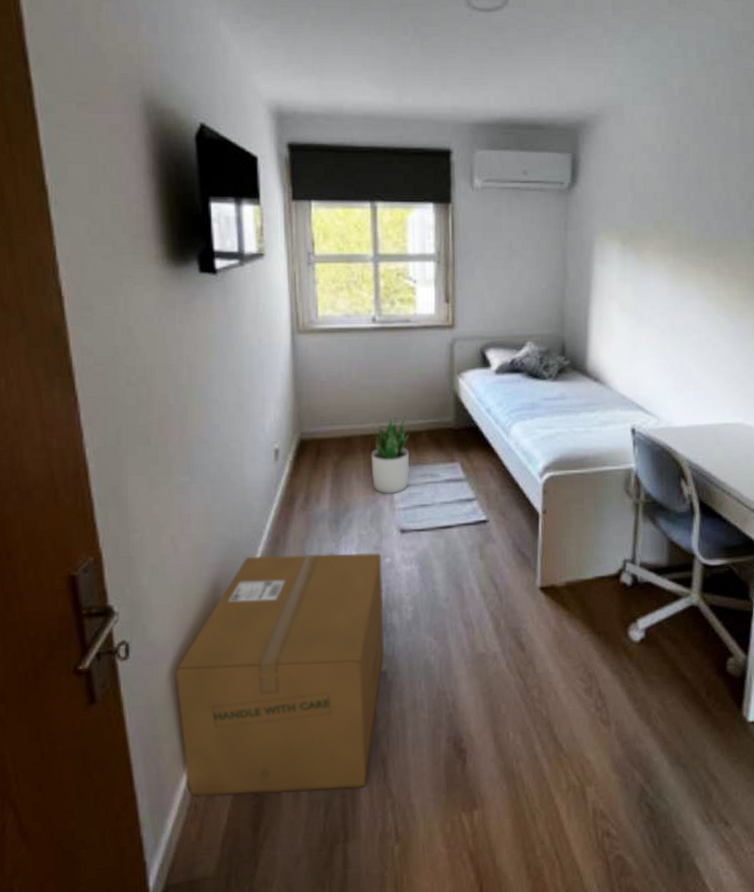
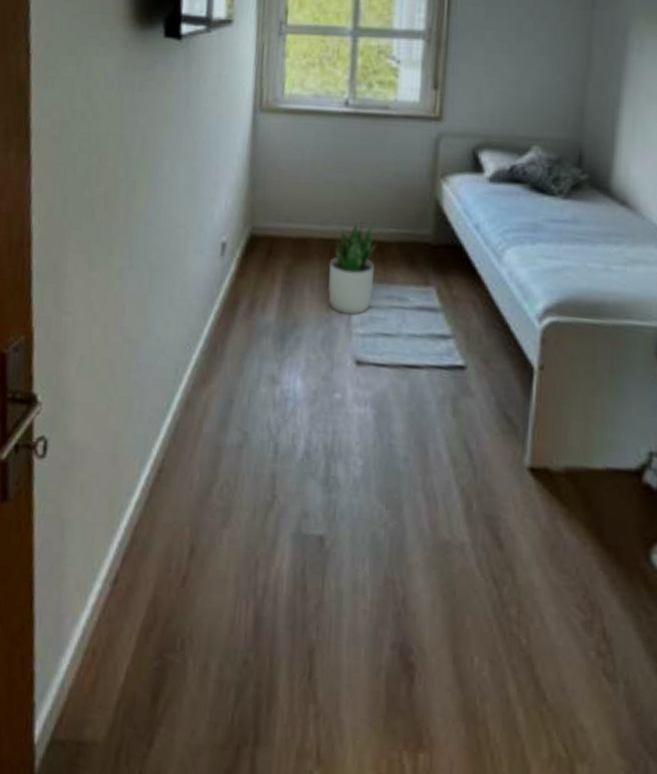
box: present [175,553,384,797] -> none [87,364,331,682]

